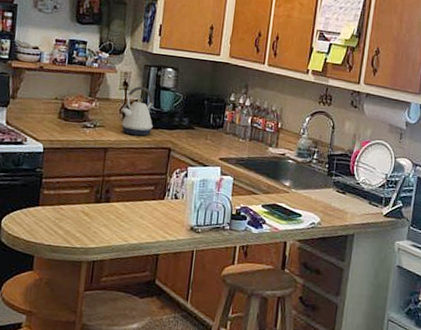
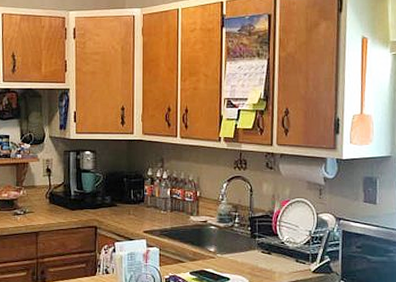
kettle: present [121,86,154,137] -> none [47,171,78,218]

